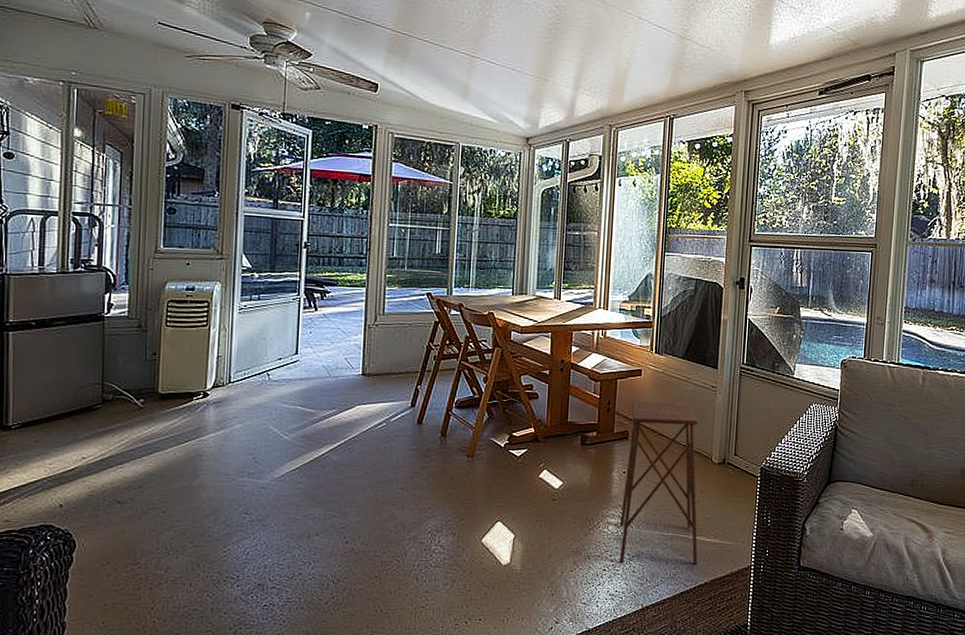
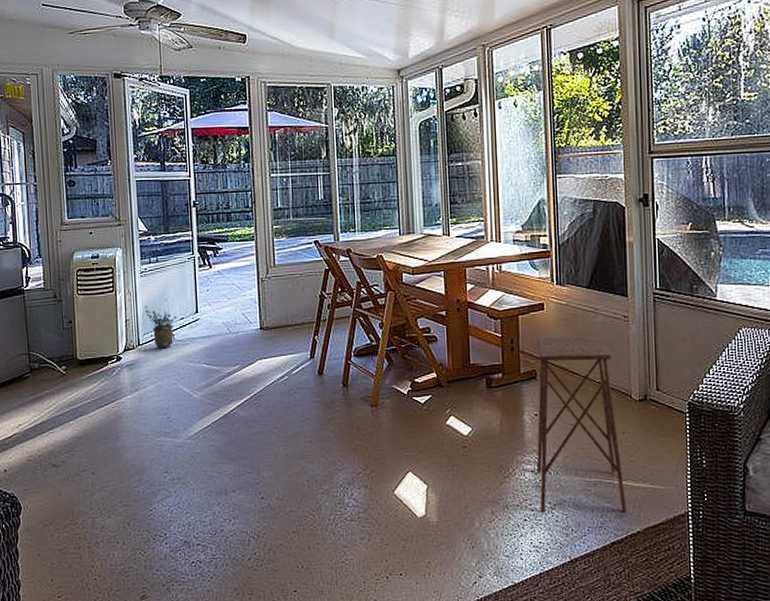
potted plant: none [240,343,275,388] -> present [144,306,177,349]

